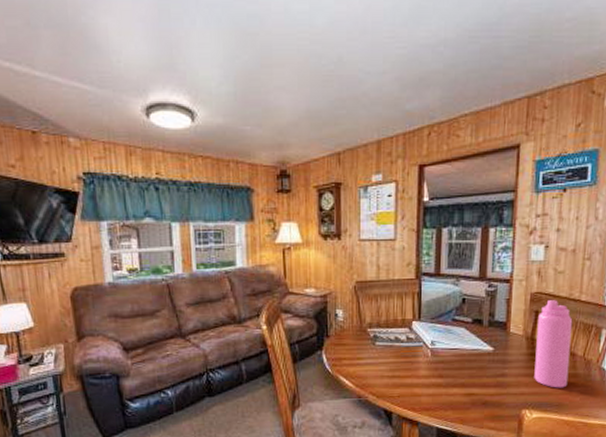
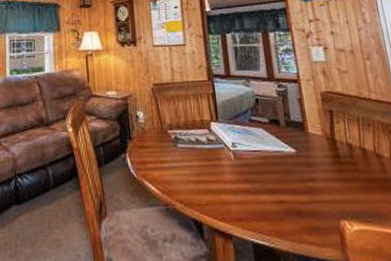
water bottle: present [534,300,573,388] -> none [333,99,383,195]

